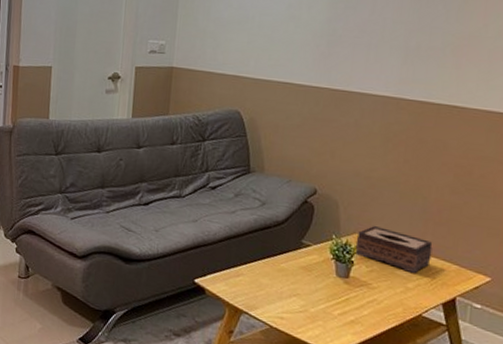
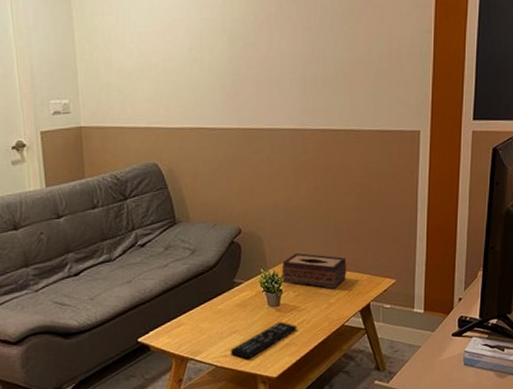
remote control: none [288,295,366,328] -> present [230,322,297,359]

